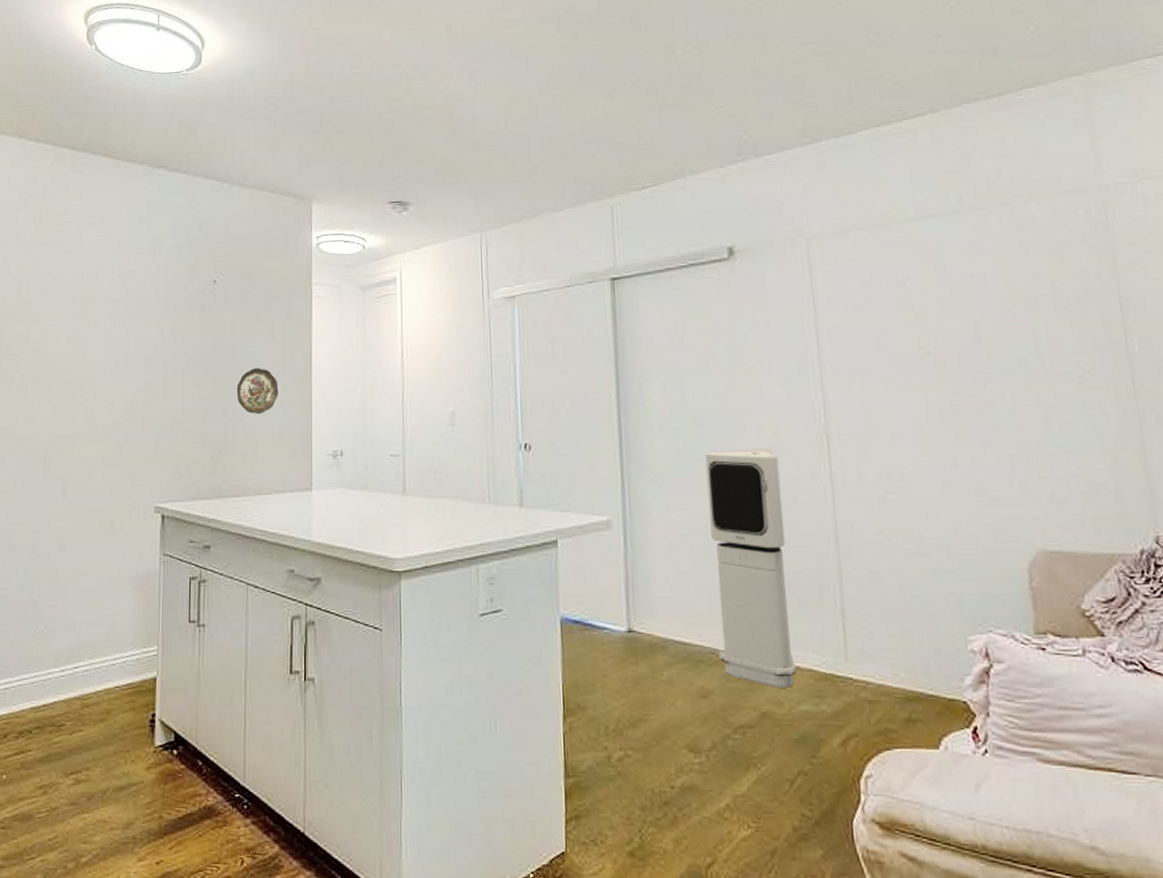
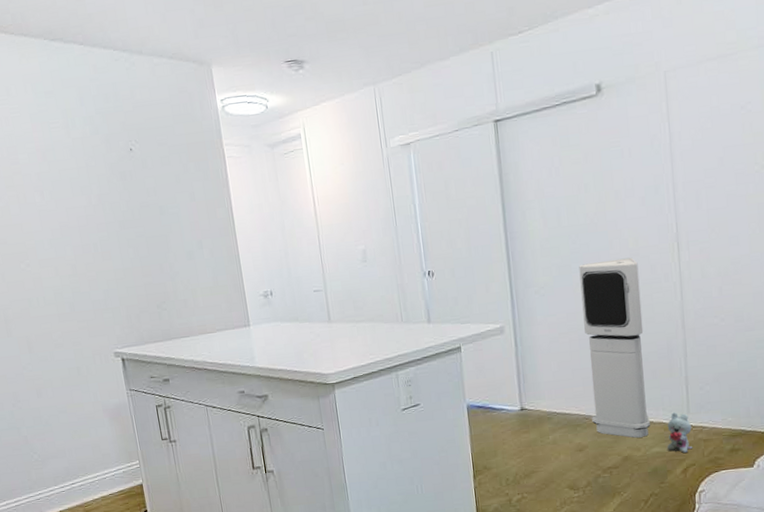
decorative plate: present [236,368,279,414] -> none [168,225,208,267]
plush toy: none [818,657,855,718] -> present [666,412,693,454]

